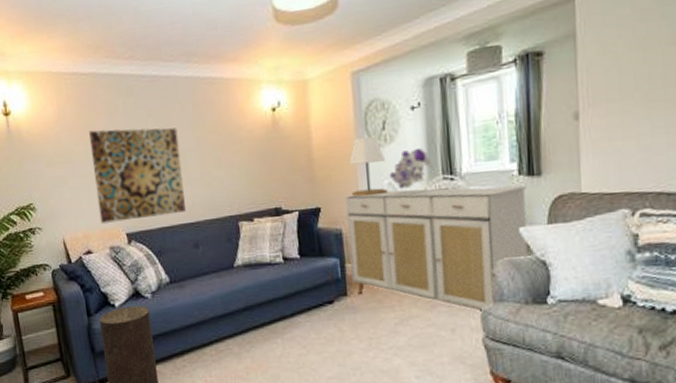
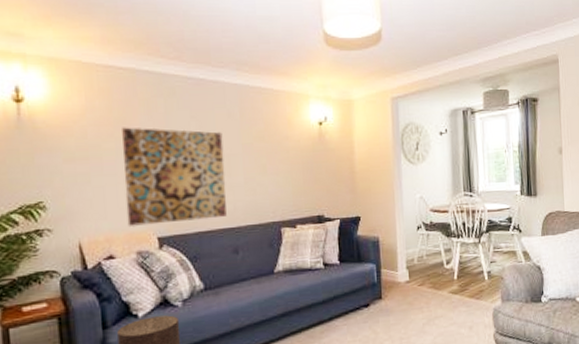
sideboard: present [344,185,528,313] -> none [382,203,528,311]
lamp: present [349,136,387,197] -> none [387,155,419,208]
bouquet: present [389,147,433,188] -> none [421,167,457,202]

